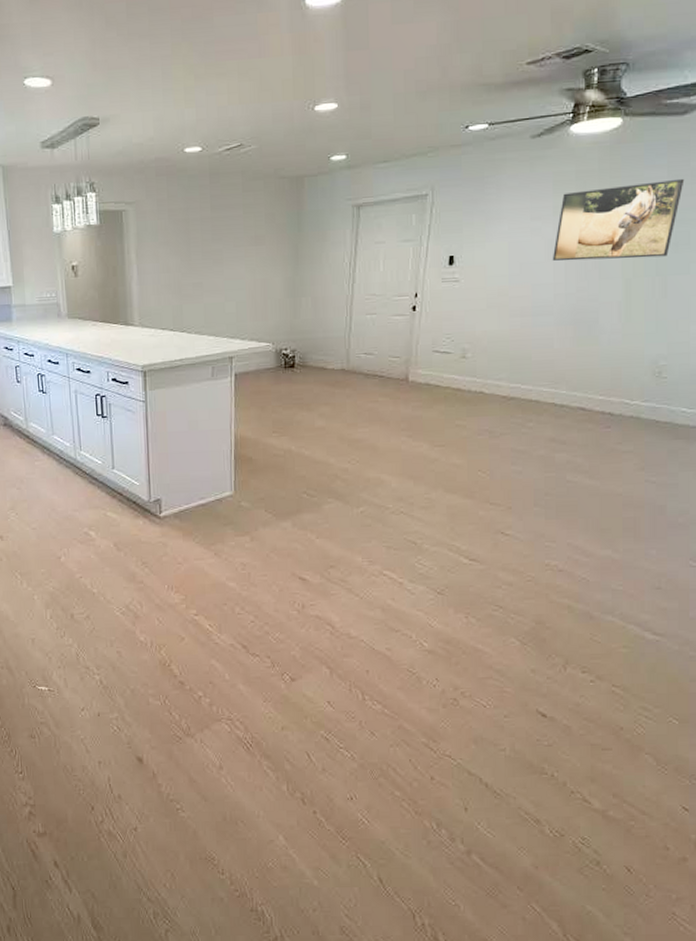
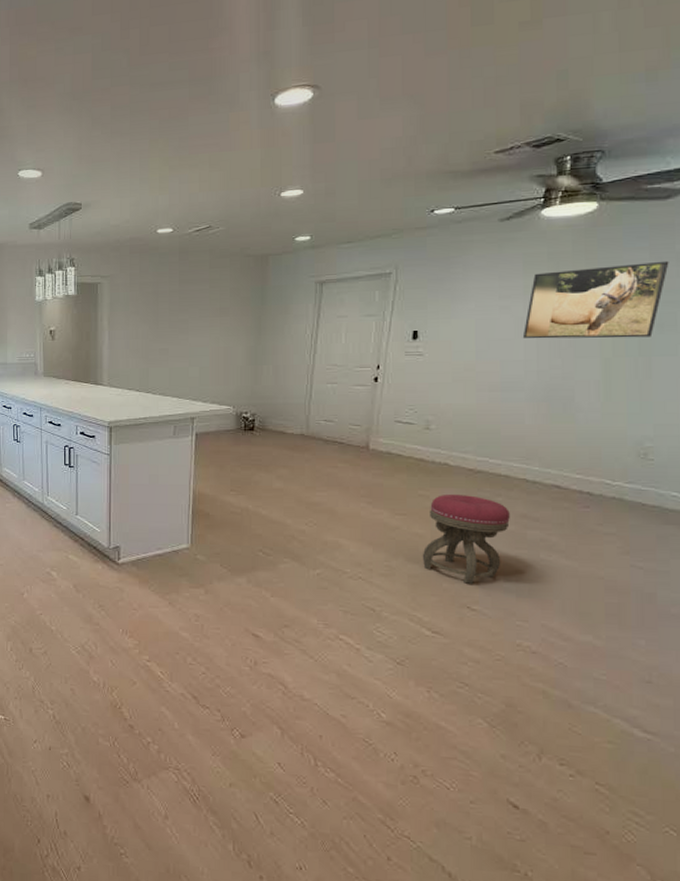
stool: none [459,421,540,510] -> present [422,493,510,584]

